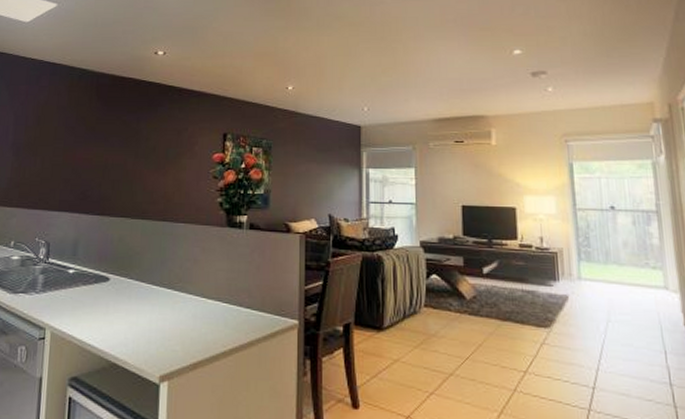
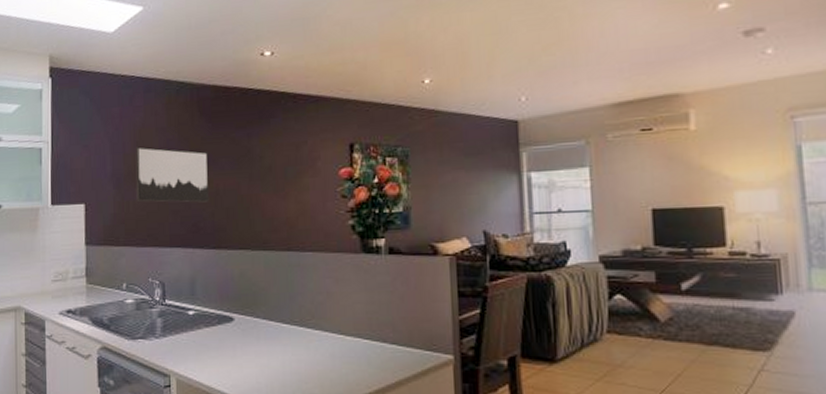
wall art: none [32,121,101,174] -> present [135,146,210,203]

